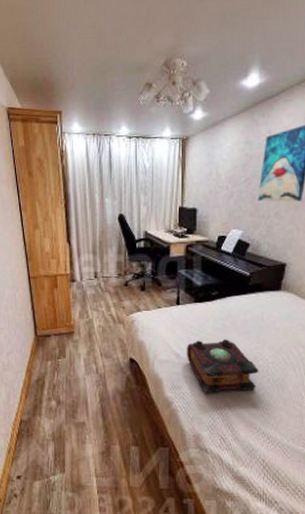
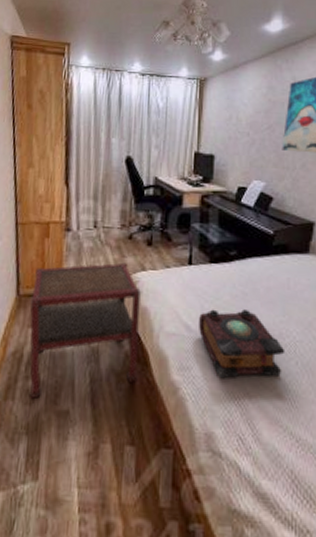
side table: none [46,305,138,414] -> present [29,262,141,399]

